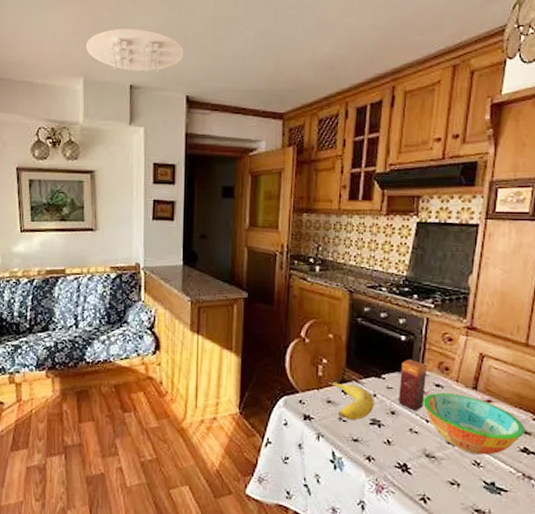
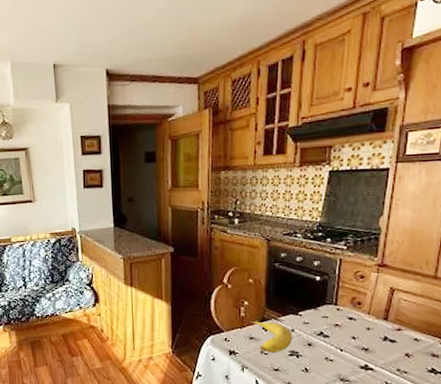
ceiling light: present [85,29,184,73] -> none [9,8,101,51]
candle: present [399,359,426,411] -> none [315,296,340,342]
bowl: present [423,392,526,455] -> none [337,324,433,377]

